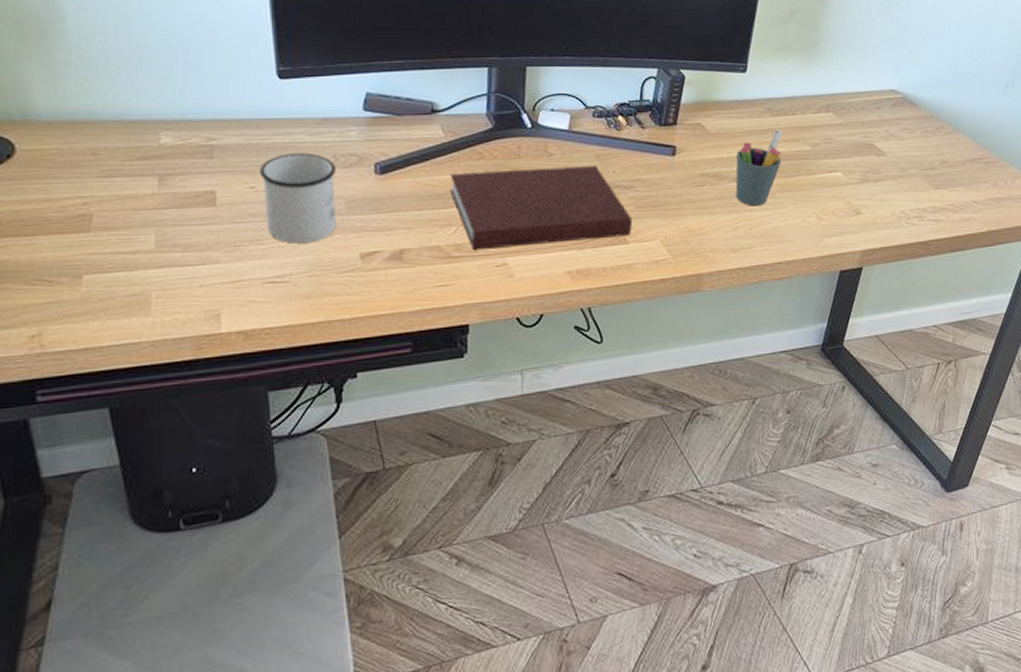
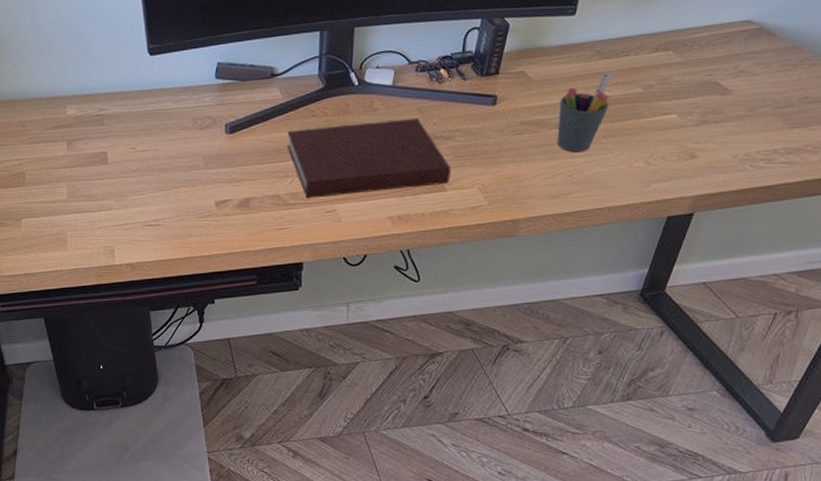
mug: present [260,153,337,244] -> none [138,117,197,194]

